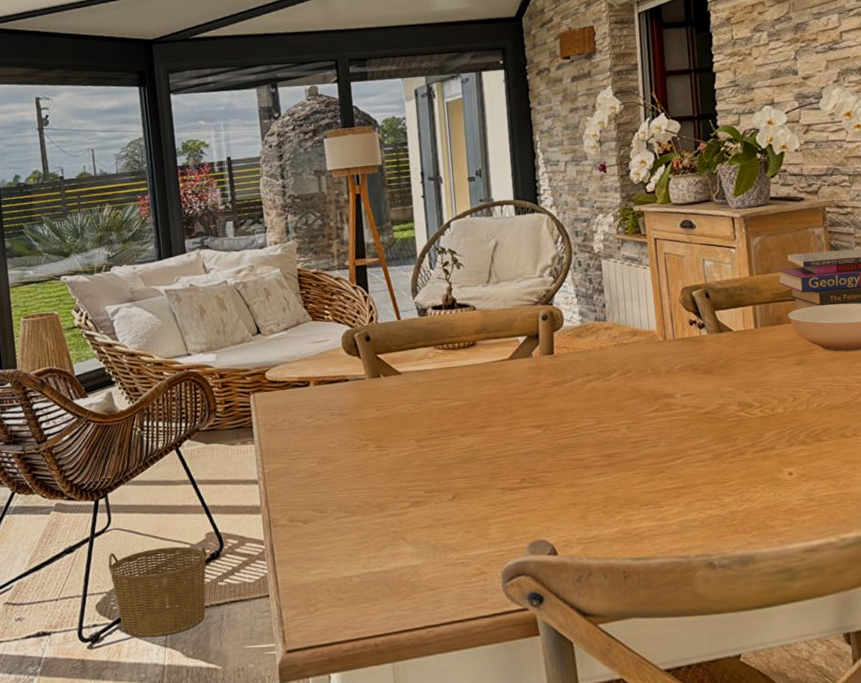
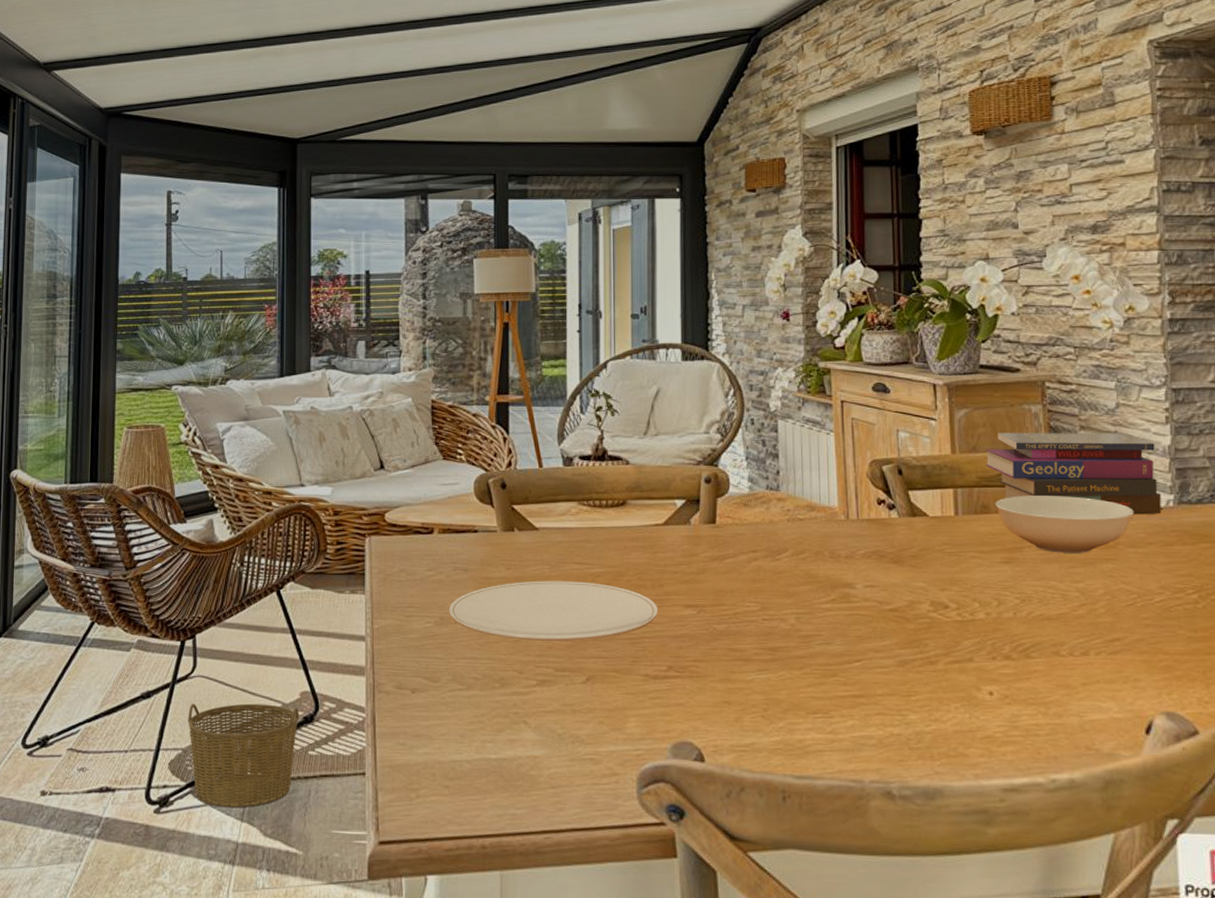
plate: none [328,414,510,470] -> present [448,581,659,642]

